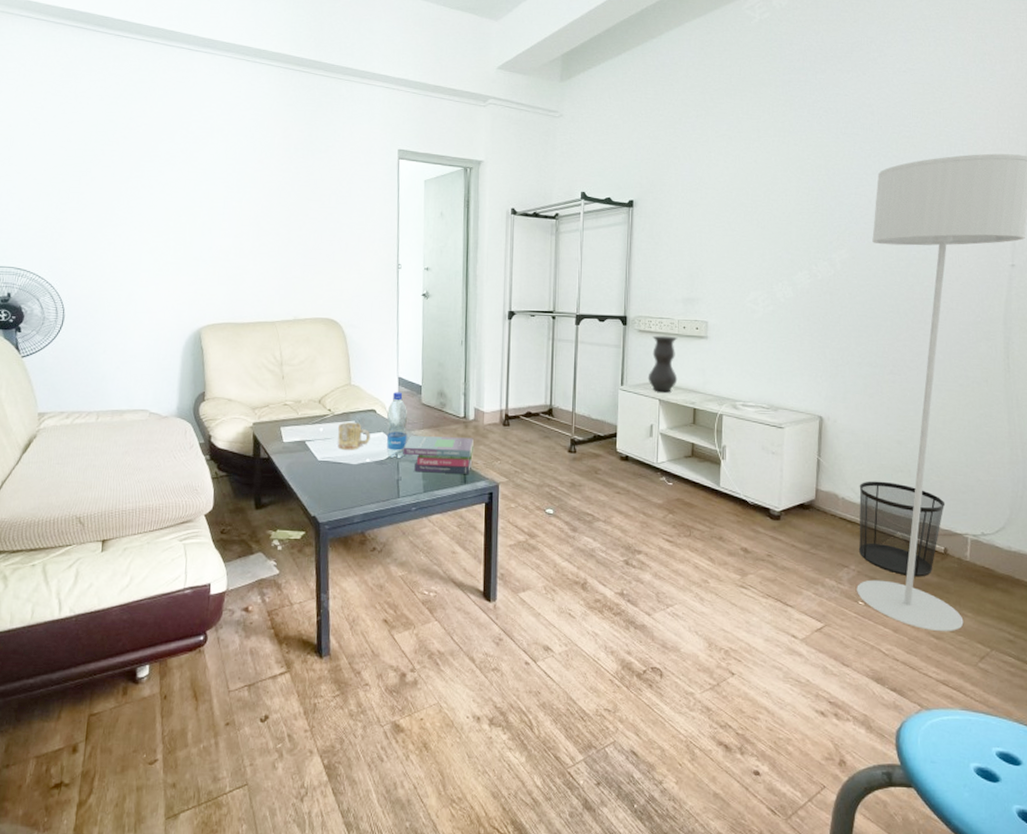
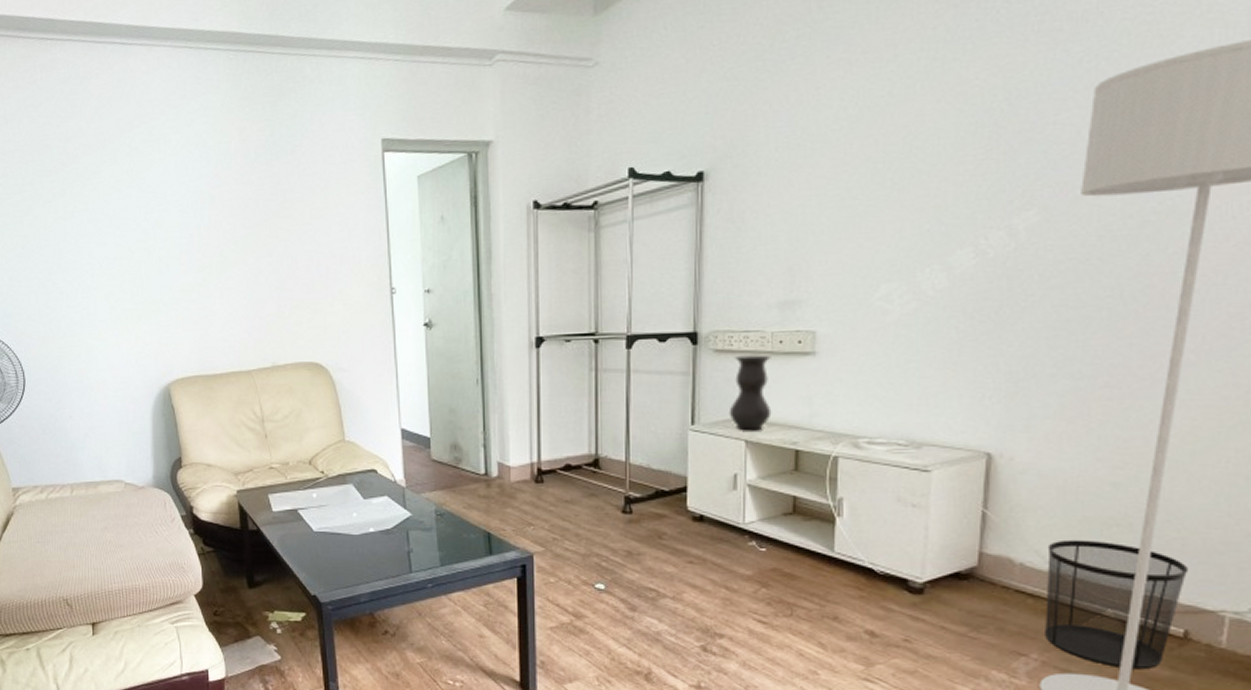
mug: present [337,422,370,451] -> none [333,486,372,520]
bottle: present [386,392,408,459] -> none [391,447,417,527]
books: present [403,436,474,474] -> none [412,499,500,543]

